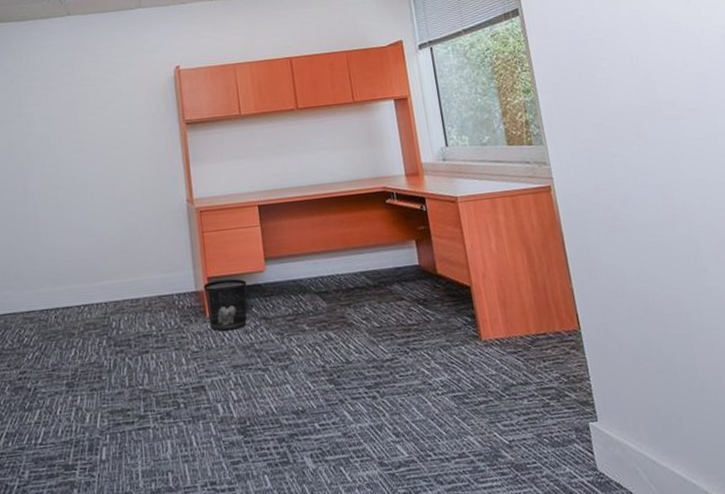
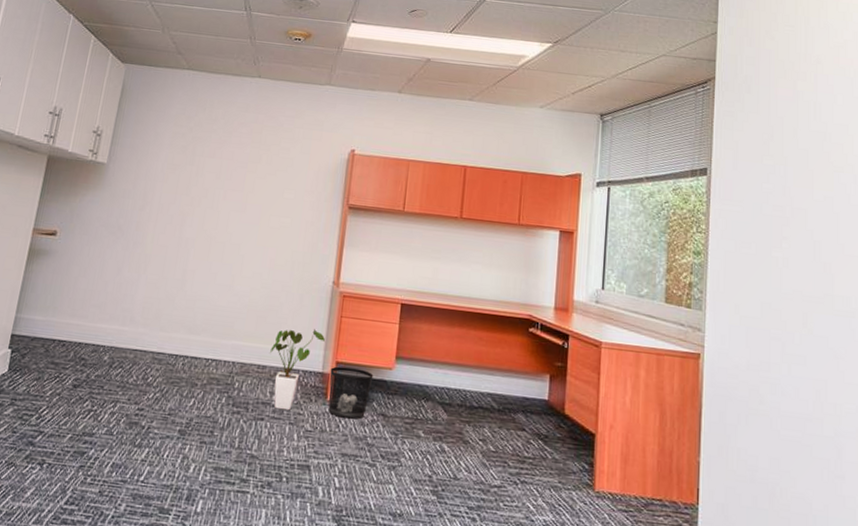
house plant: none [140,251,193,339] -> present [270,329,326,411]

